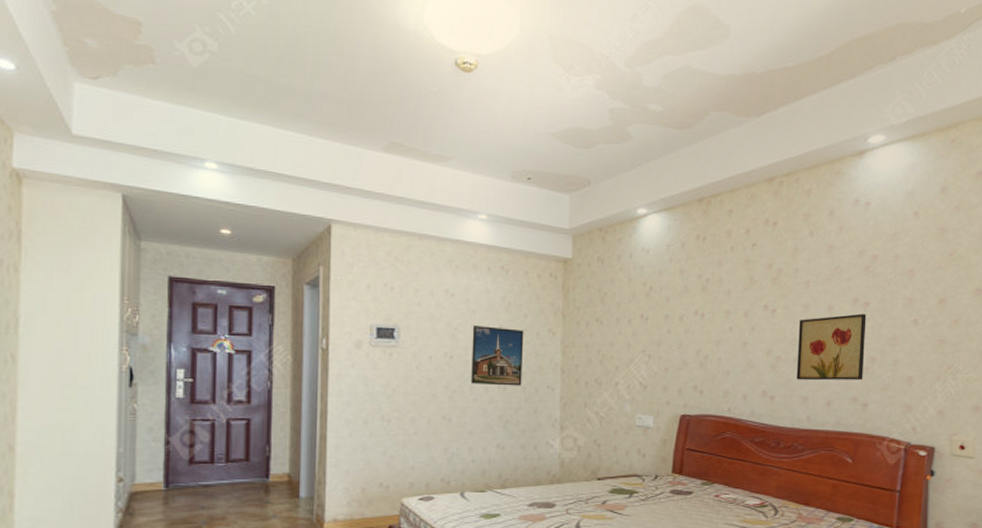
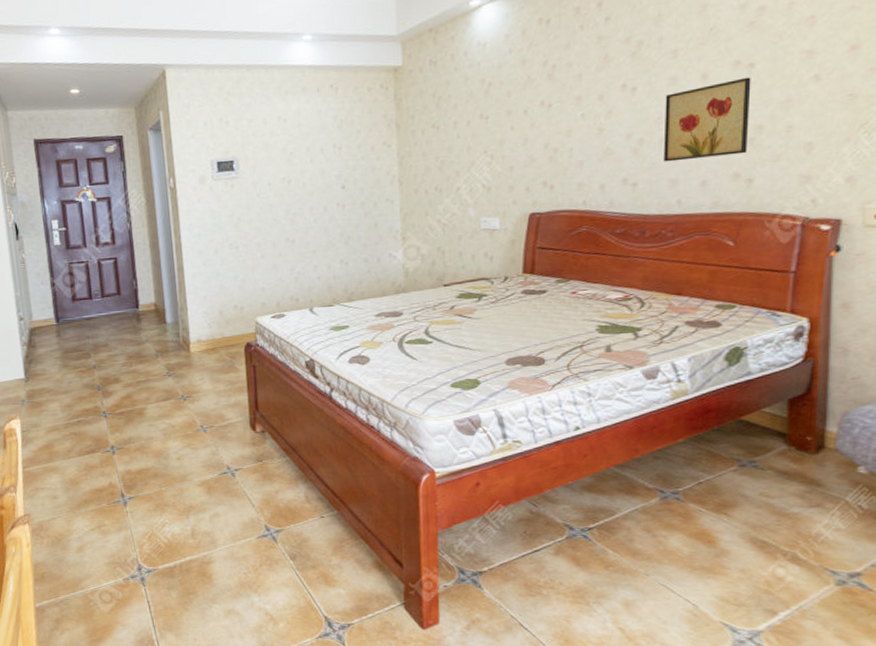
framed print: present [471,326,524,386] -> none [307,146,360,205]

